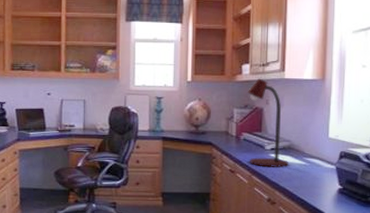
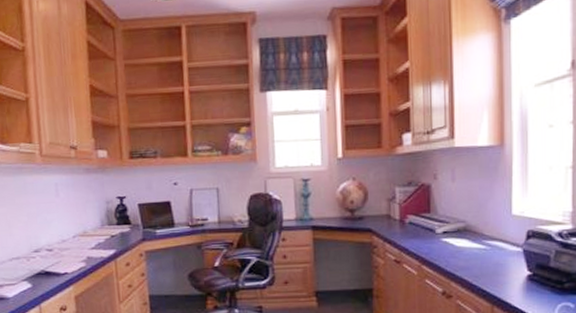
desk lamp: present [247,78,288,168] -> none [410,149,465,255]

